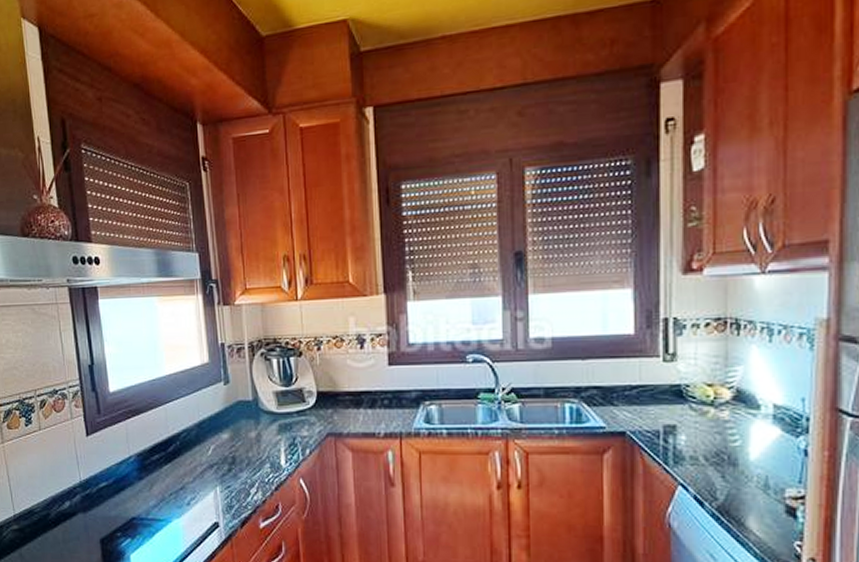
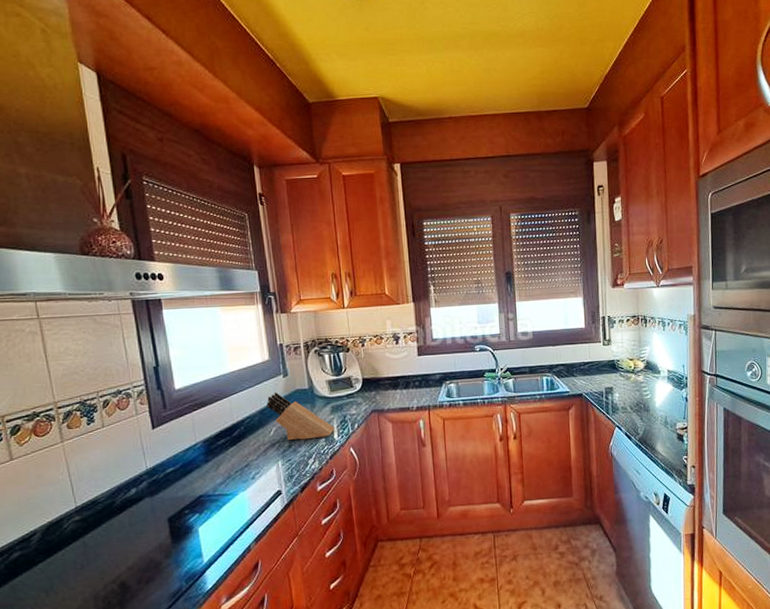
knife block: none [205,402,282,464] -> present [267,392,335,441]

